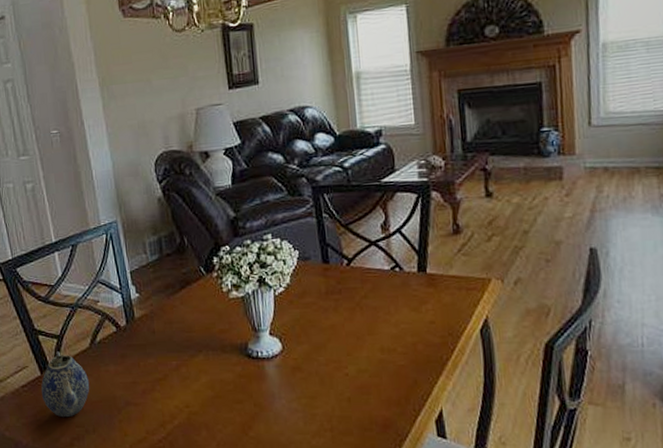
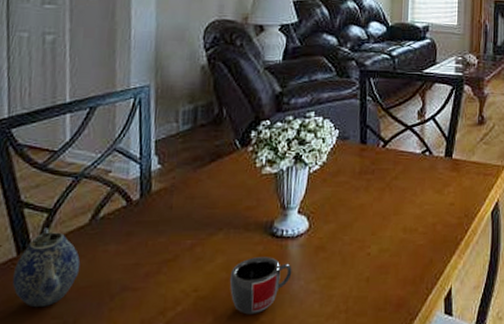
mug: none [216,377,273,430] -> present [230,257,292,315]

